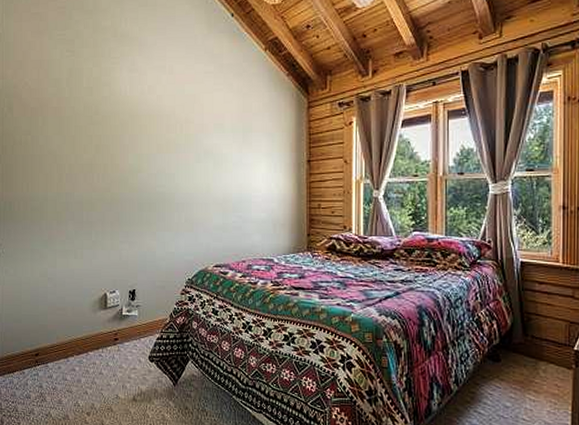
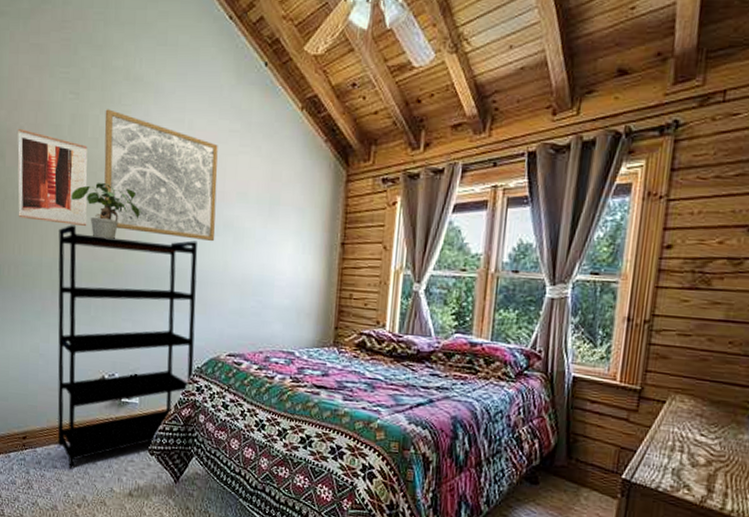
wall art: none [23,85,86,164] -> present [17,129,88,227]
shelving unit: none [61,162,185,381] -> present [57,225,198,470]
potted plant: none [71,125,132,172] -> present [71,183,141,239]
wall art: none [97,62,198,168] -> present [104,109,218,242]

